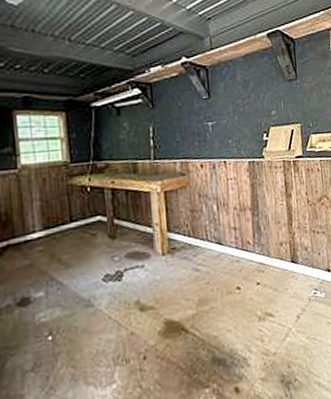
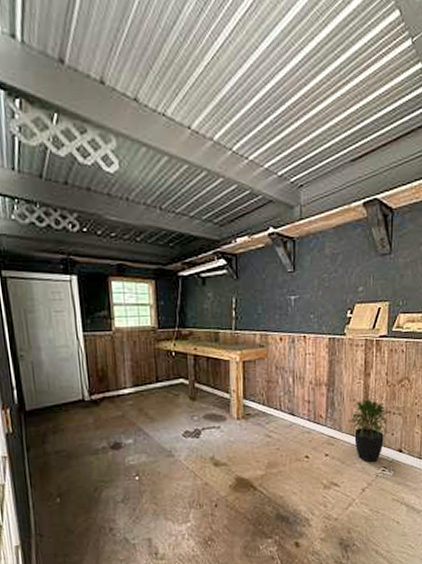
potted plant: none [275,219,315,287] -> present [348,398,390,463]

